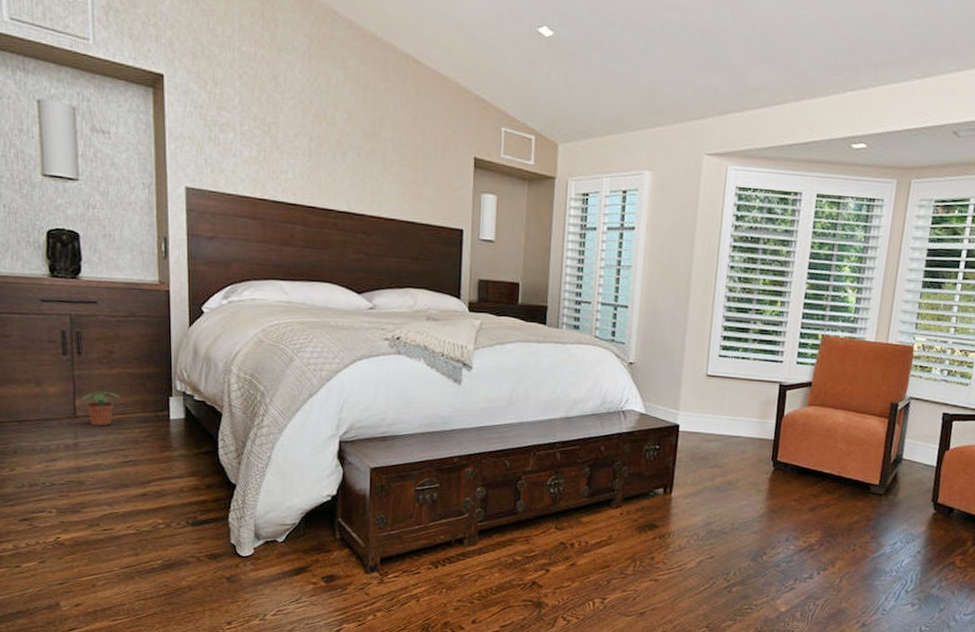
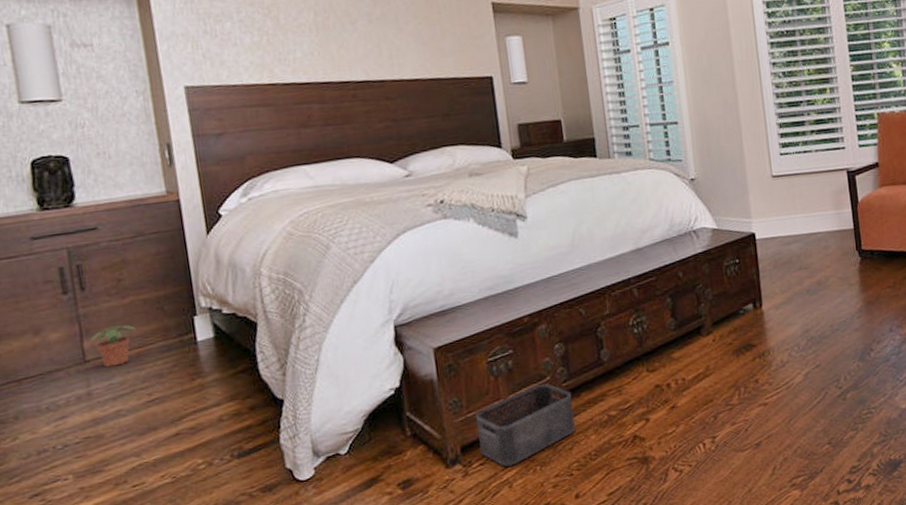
storage bin: none [397,519,484,584] -> present [475,384,576,467]

